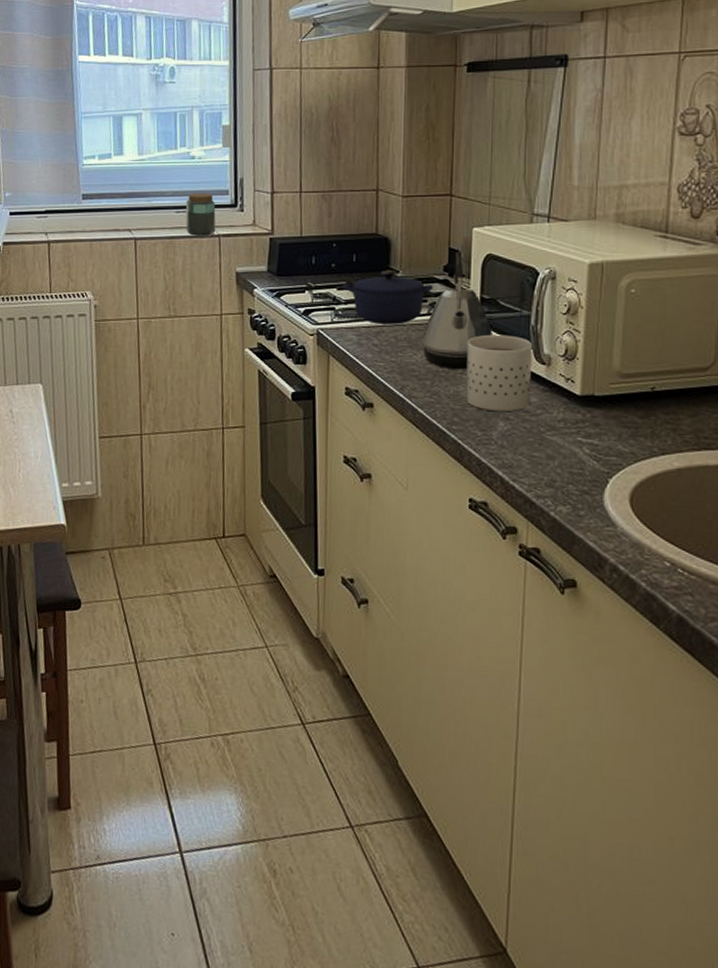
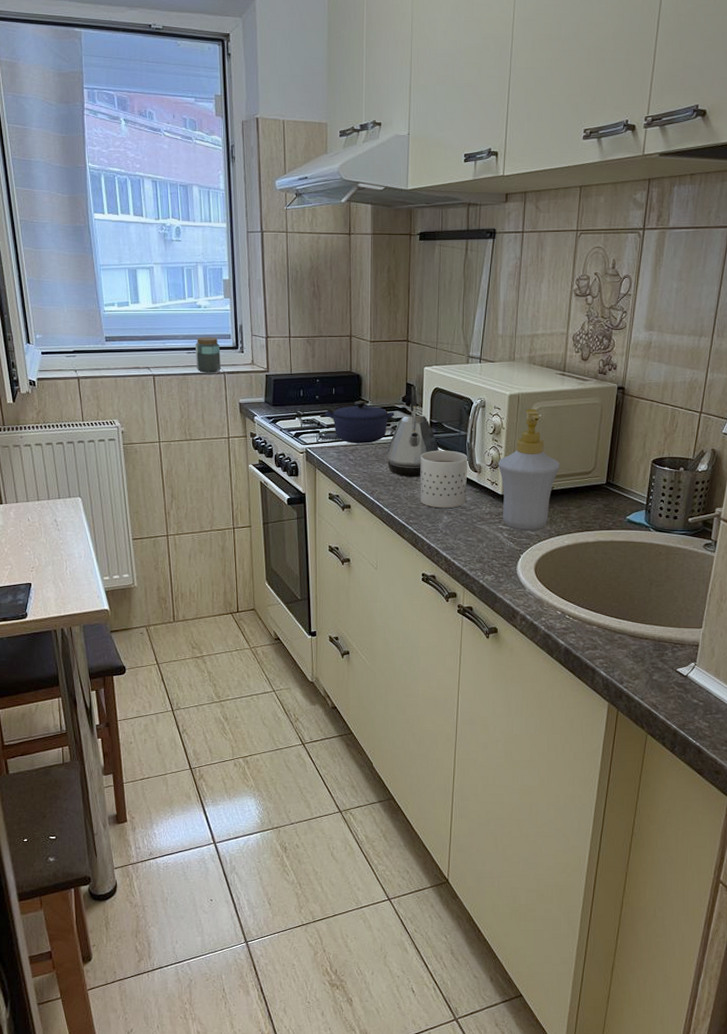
soap bottle: none [574,281,663,448] -> present [497,408,560,532]

